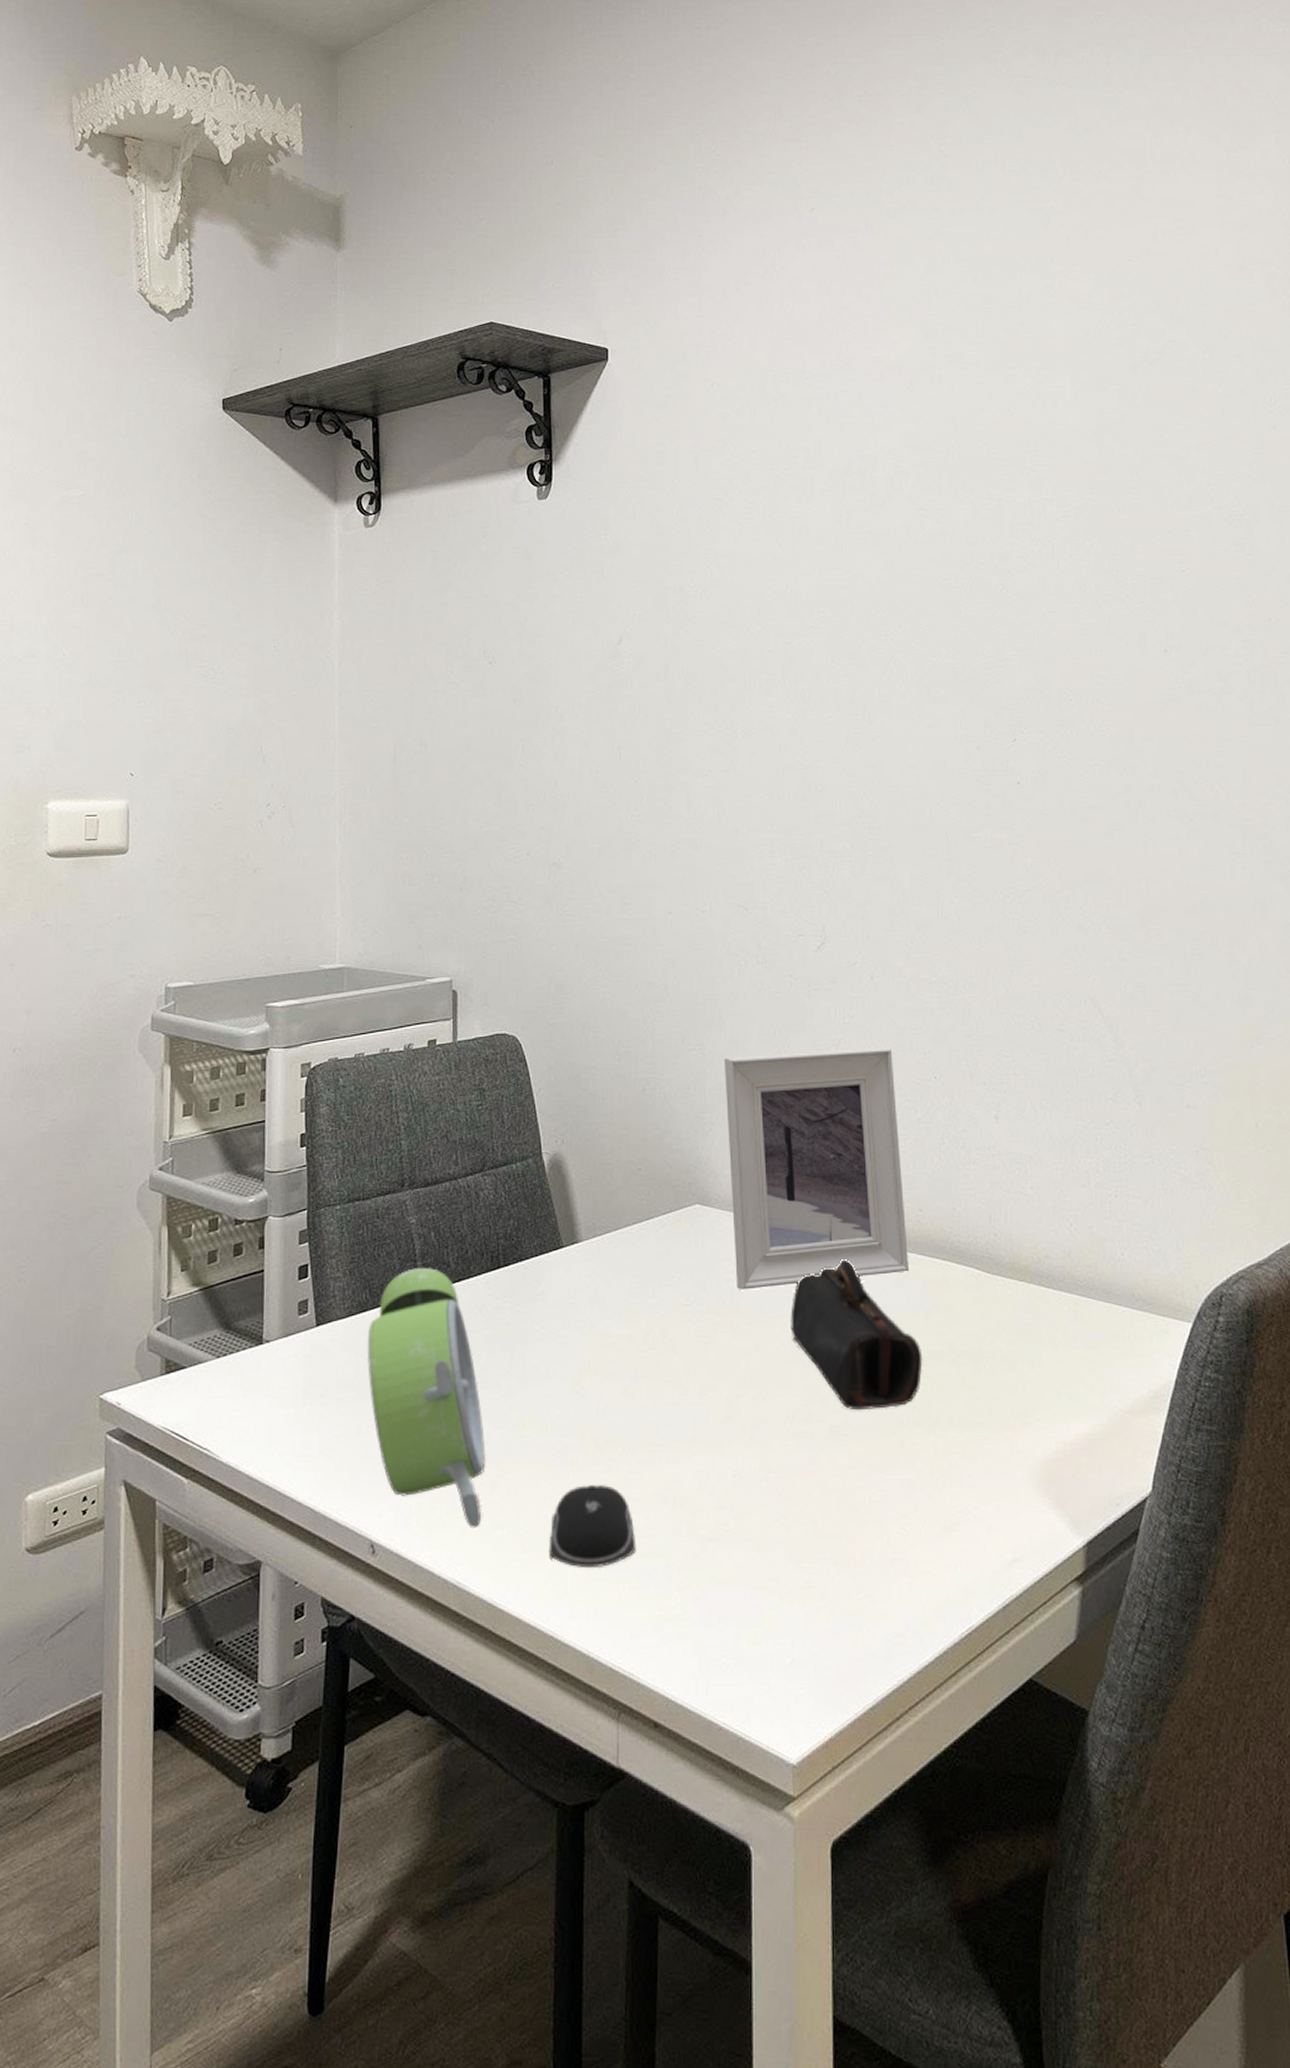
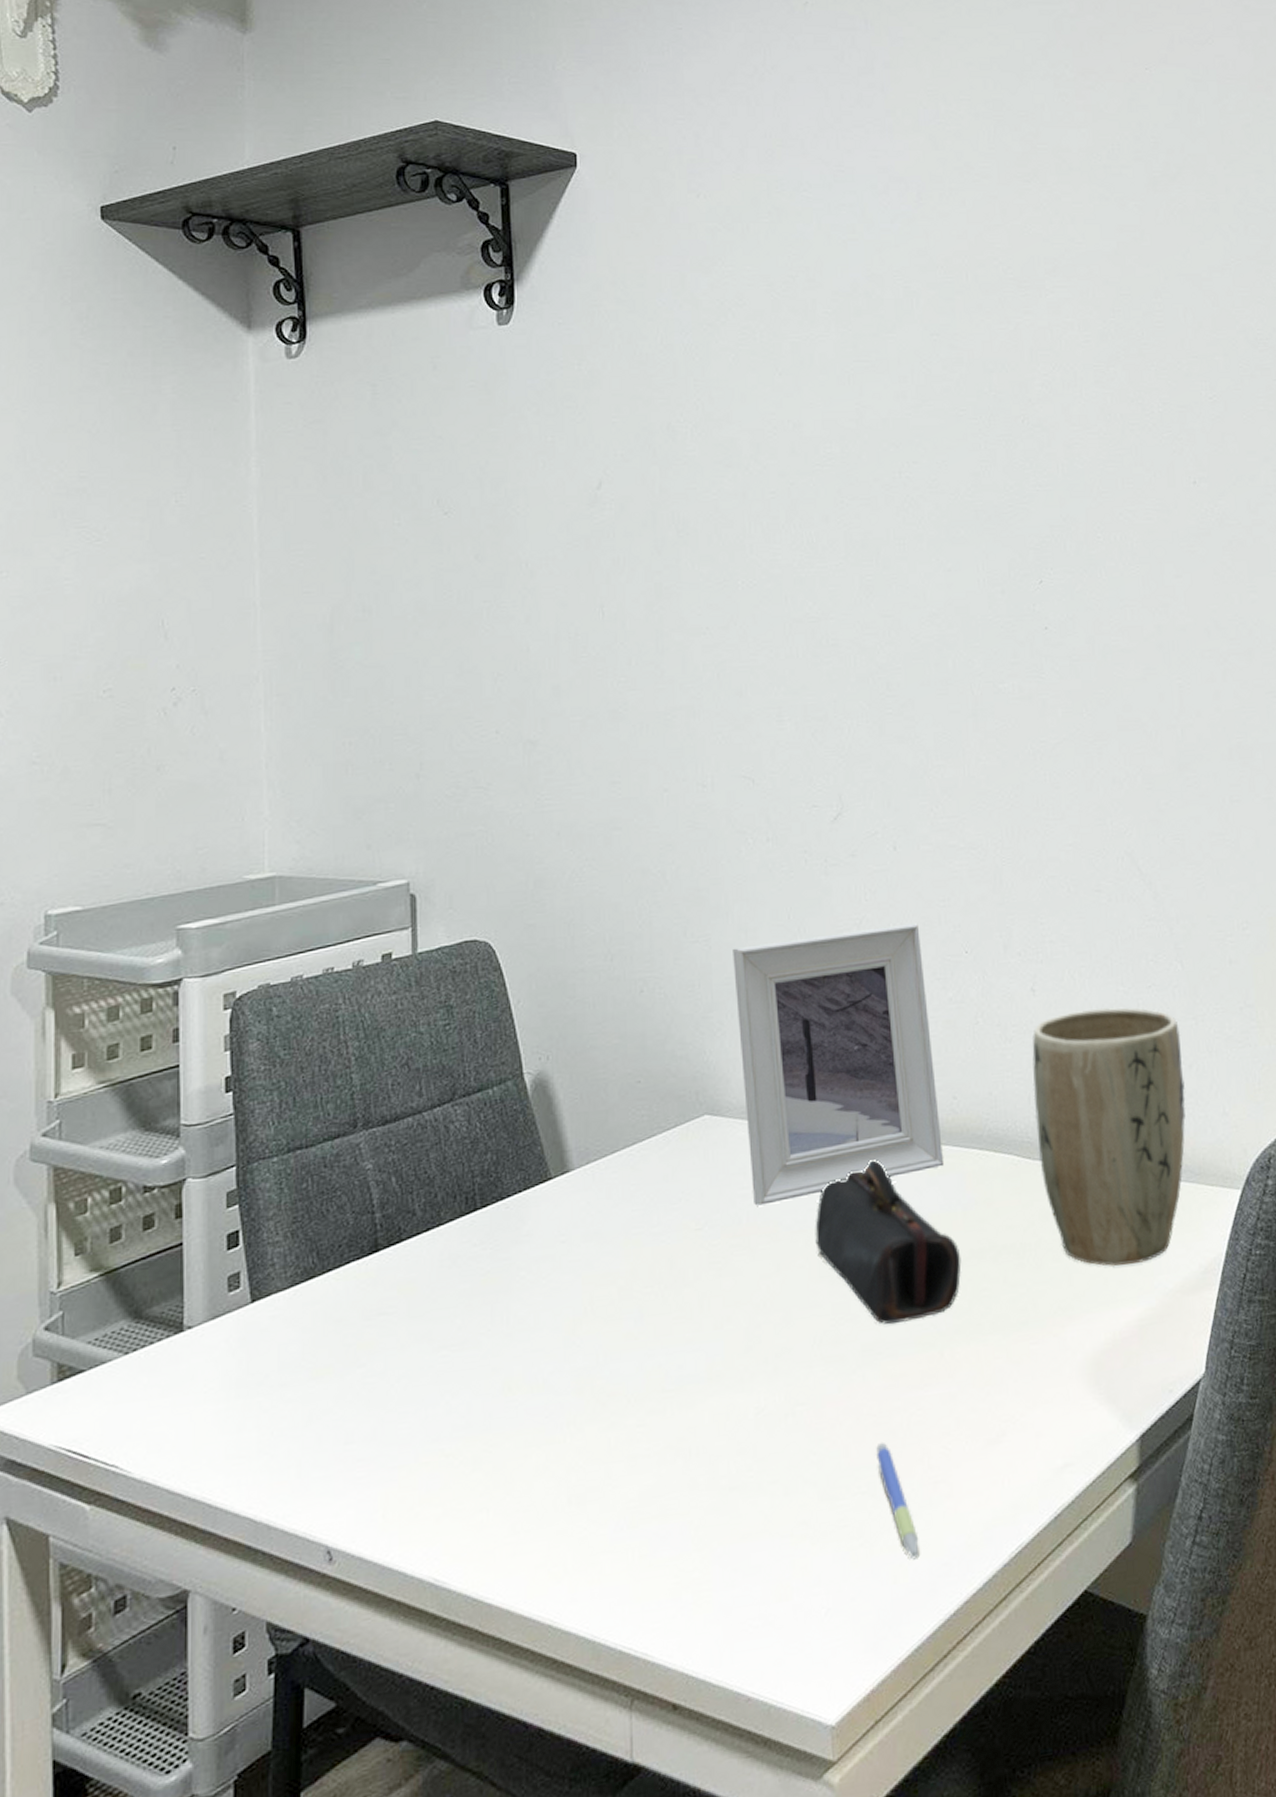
alarm clock: present [367,1267,486,1529] -> none [315,1218,465,1515]
computer mouse: present [548,1485,637,1567] -> none [543,1443,647,1542]
pen: none [840,1515,877,1626] -> present [876,1441,919,1560]
plant pot: none [994,1139,1140,1381] -> present [1032,1007,1186,1266]

